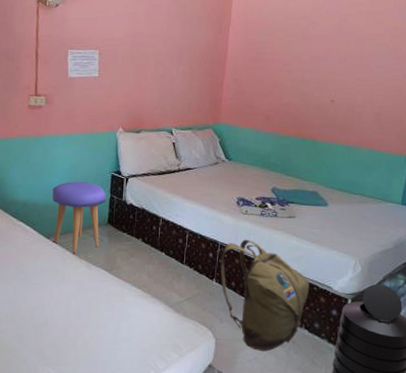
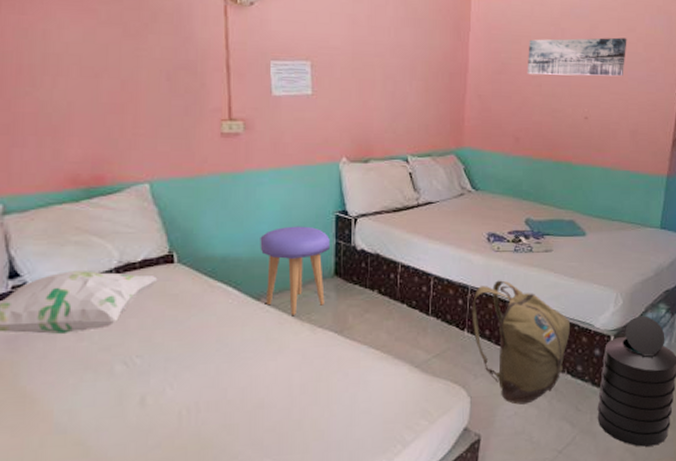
wall art: none [279,29,375,65] -> present [527,37,627,77]

